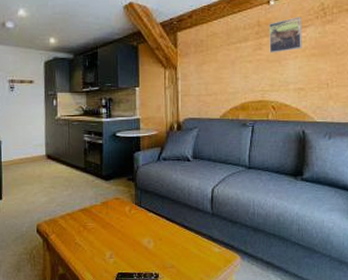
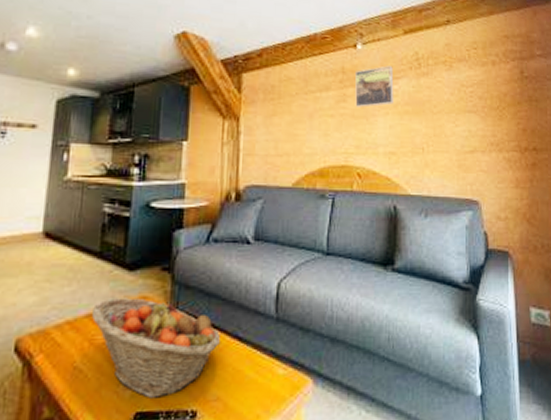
fruit basket: none [83,198,172,264] -> present [91,297,220,398]

